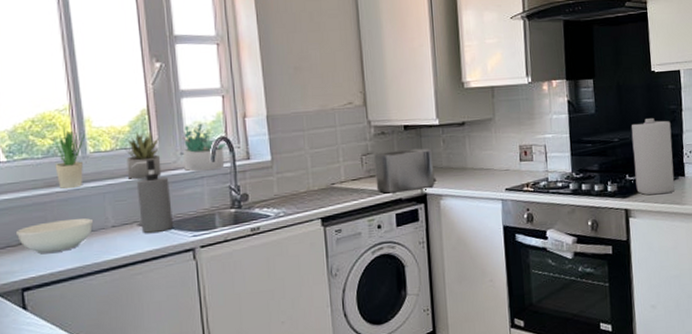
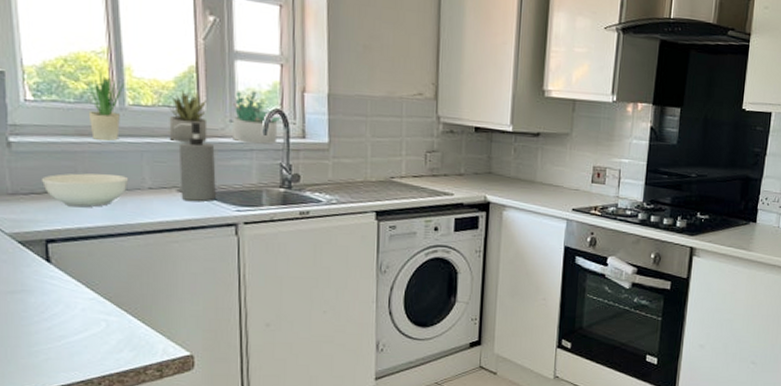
toaster: present [374,148,436,195] -> none [438,151,502,198]
paper towel holder: present [631,118,675,195] -> none [705,158,752,238]

